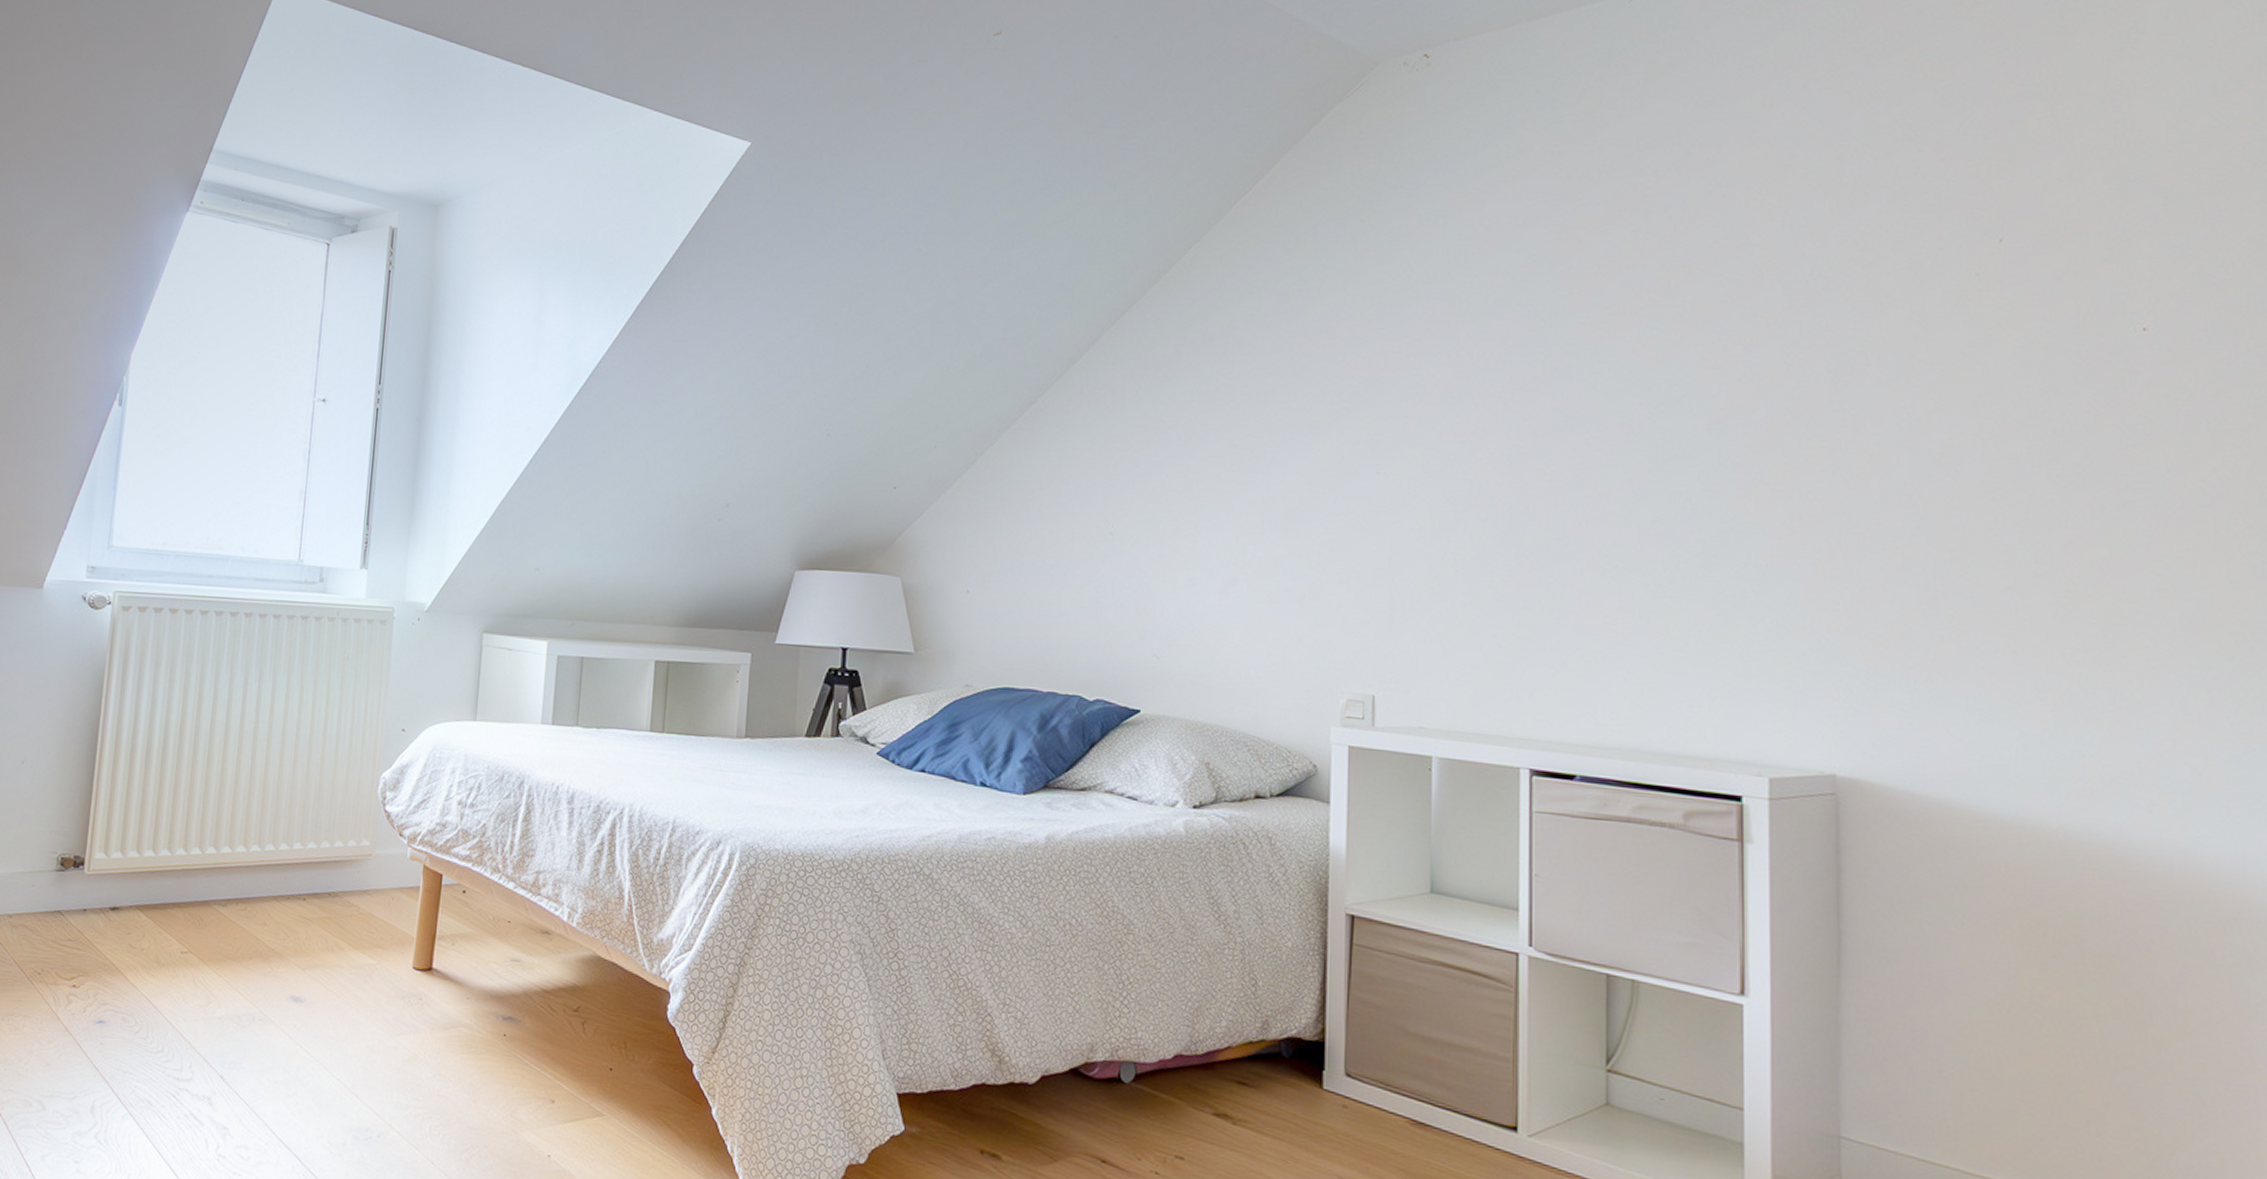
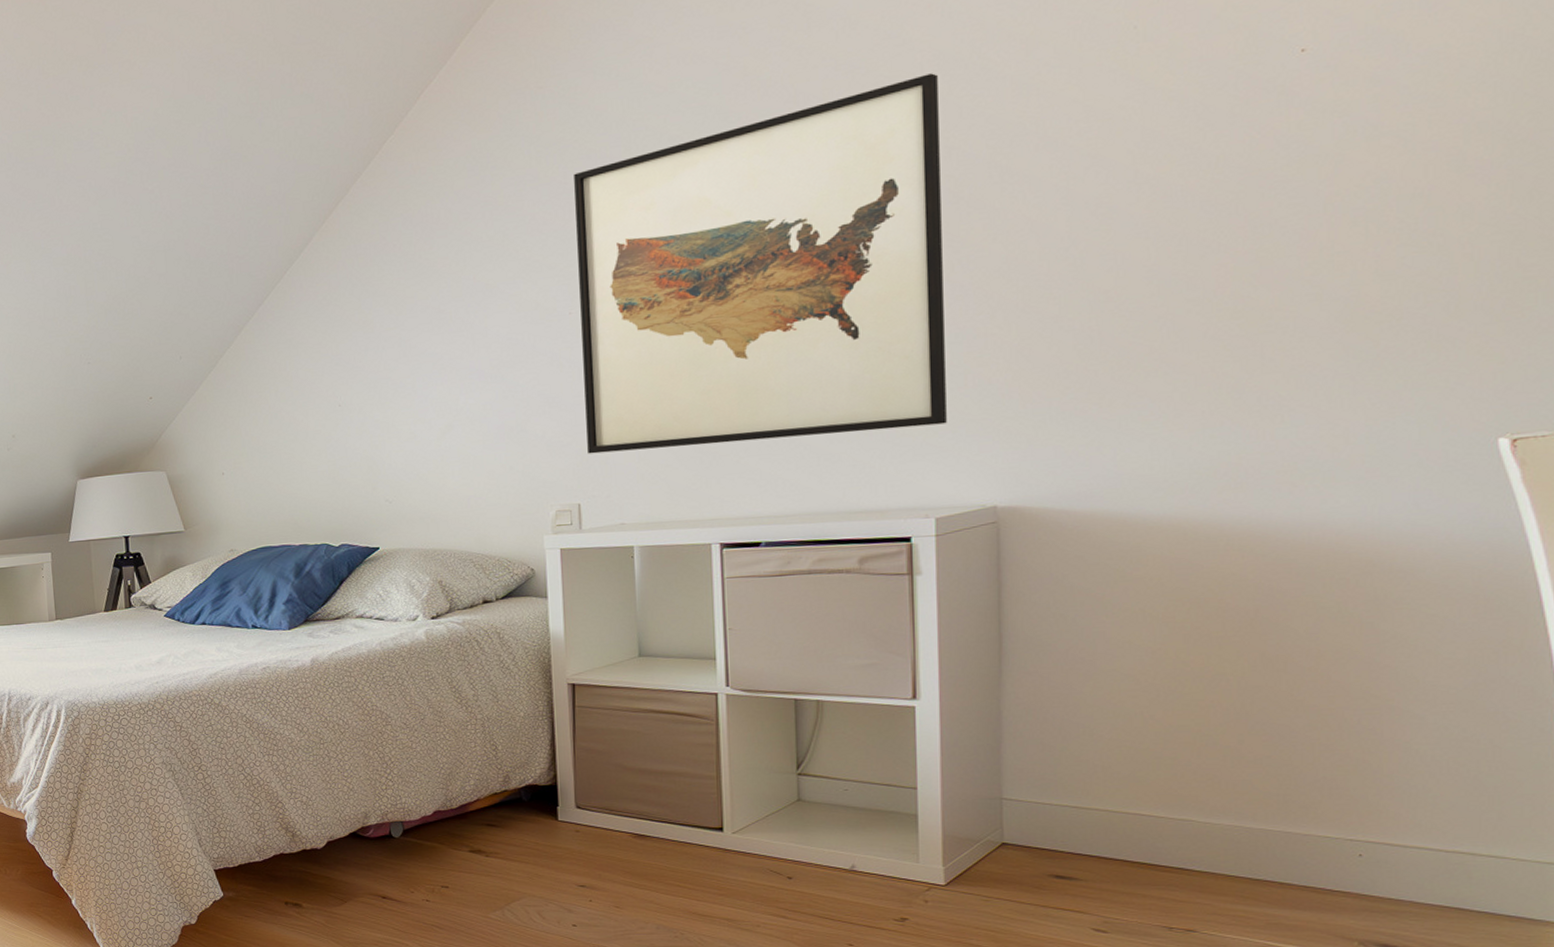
wall art: none [1387,282,1783,670] -> present [574,73,947,454]

